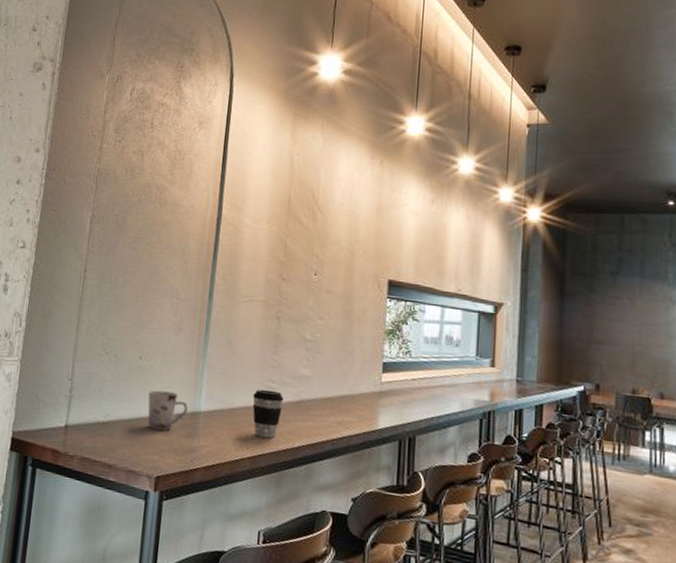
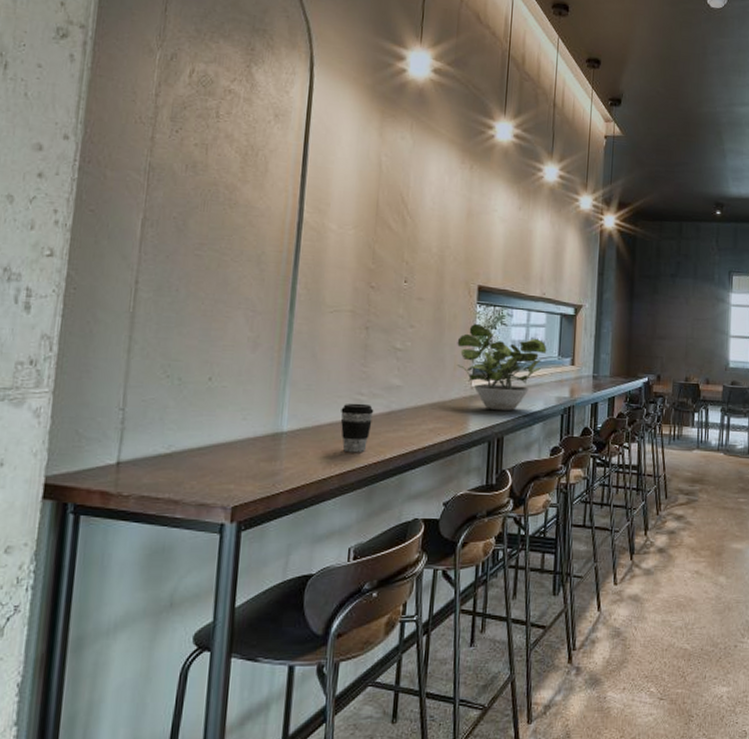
cup: present [147,390,188,431] -> none [220,413,268,456]
potted plant: none [366,317,463,411] -> present [457,323,547,412]

